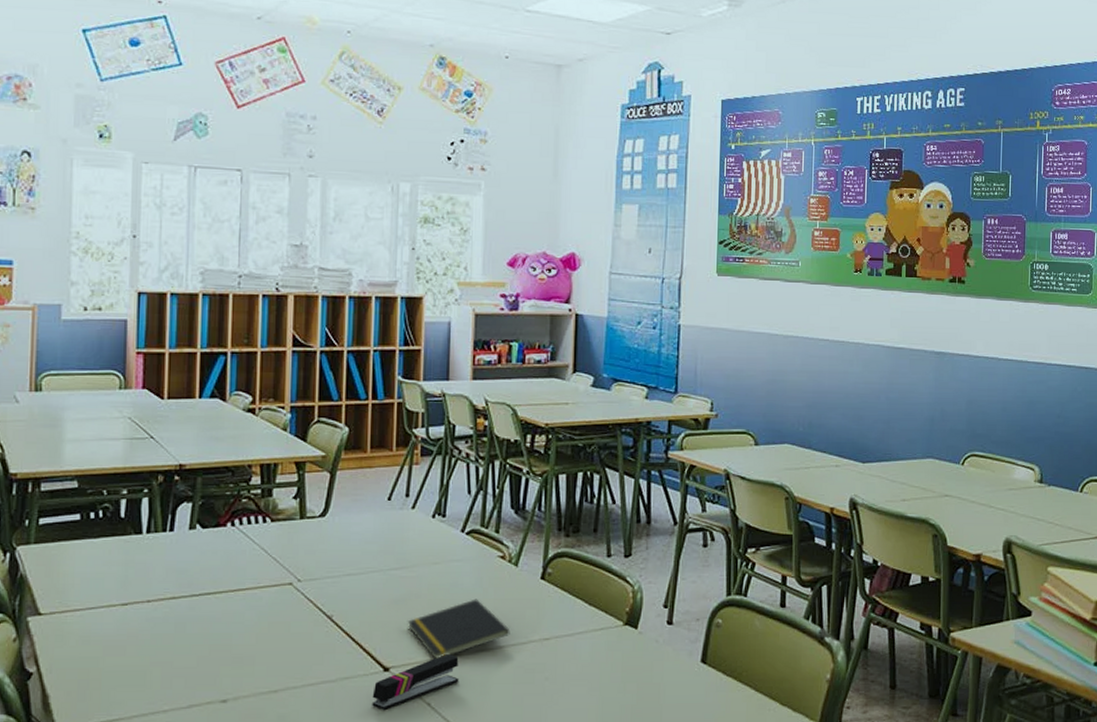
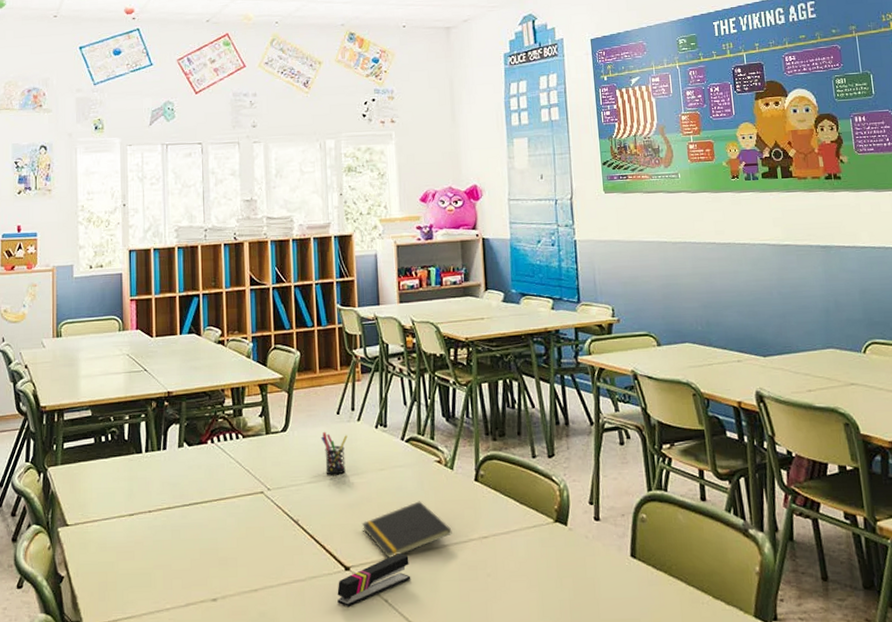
pen holder: none [366,518,399,568] -> present [321,431,348,475]

